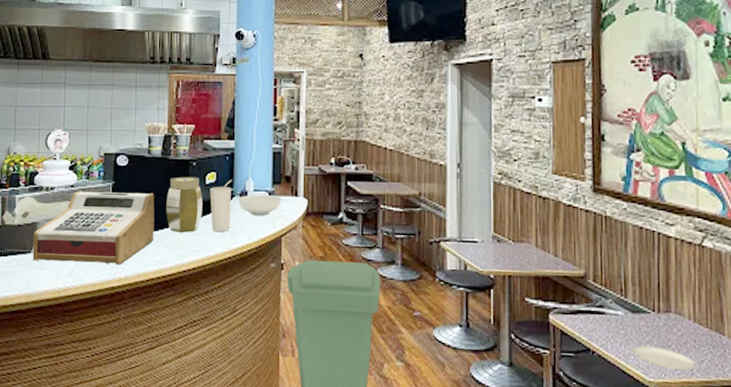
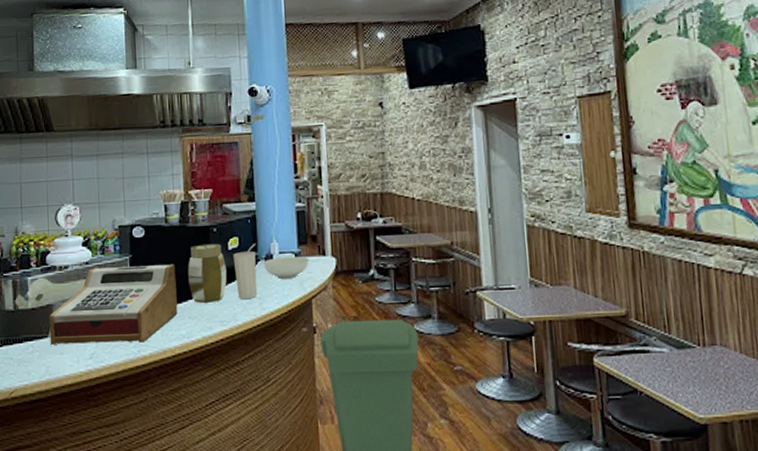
plate: present [631,345,697,371] -> none [679,381,747,404]

